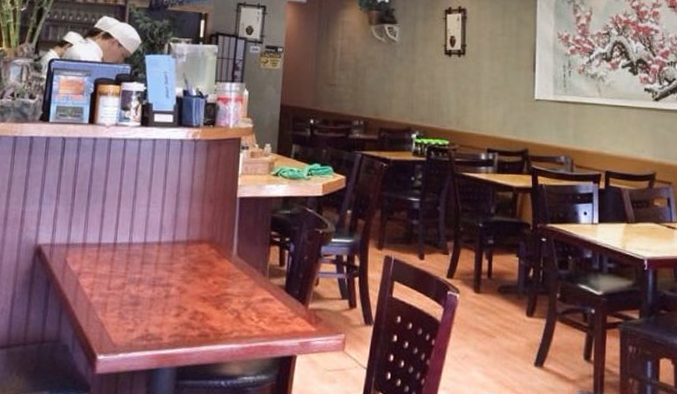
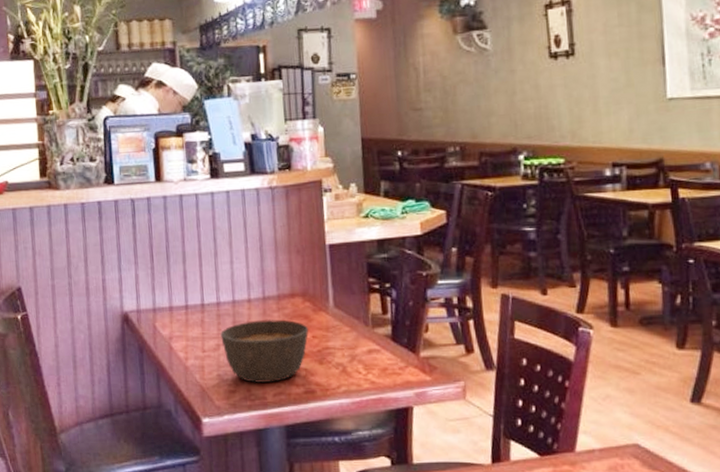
soup bowl: none [127,263,210,324] -> present [220,319,309,383]

